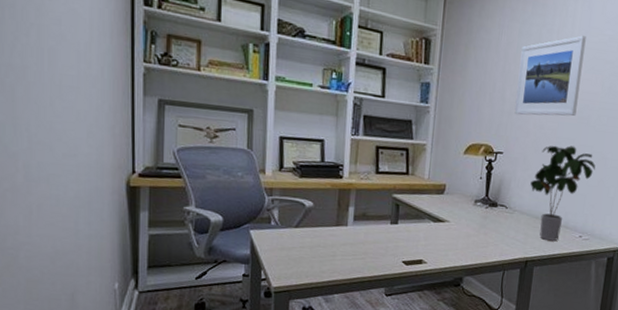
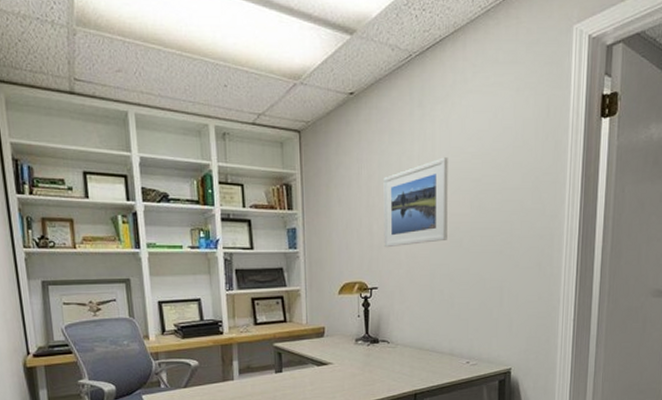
potted plant: present [530,145,596,241] -> none [409,271,474,370]

